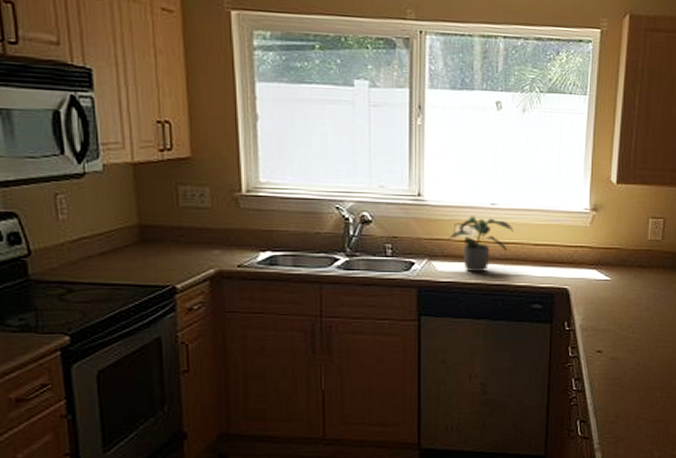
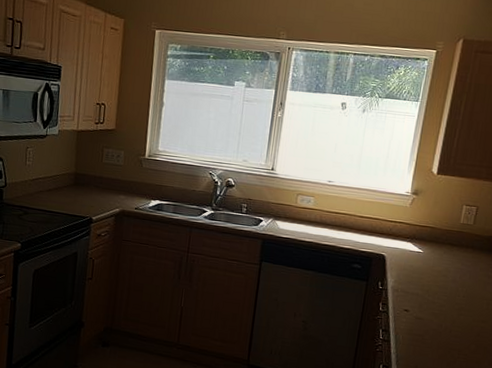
potted plant: present [449,216,514,273] -> none [291,189,345,234]

